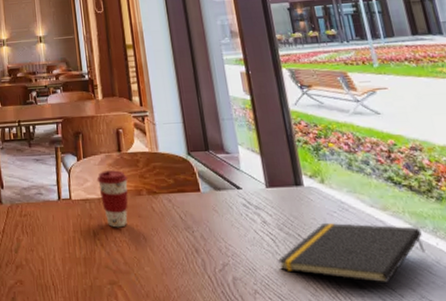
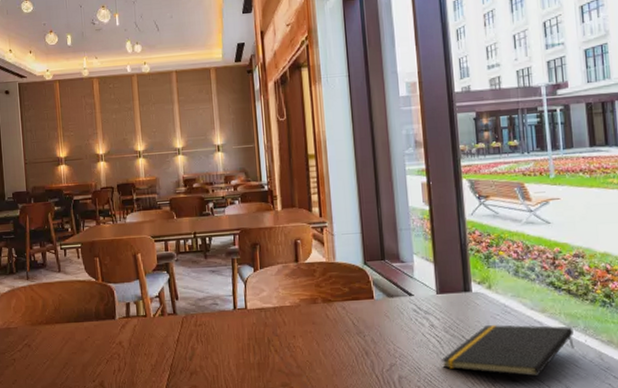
coffee cup: present [97,170,128,228] -> none [273,280,305,335]

